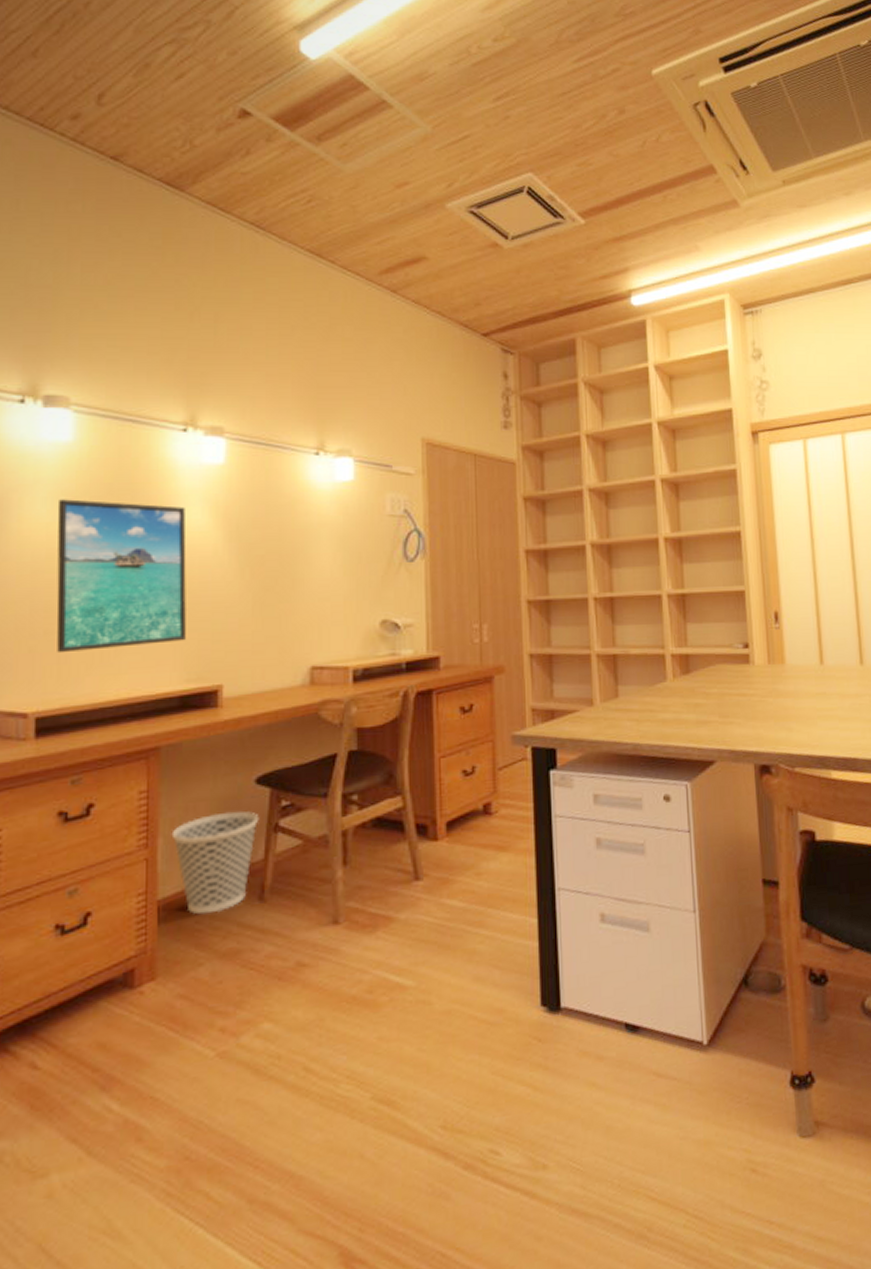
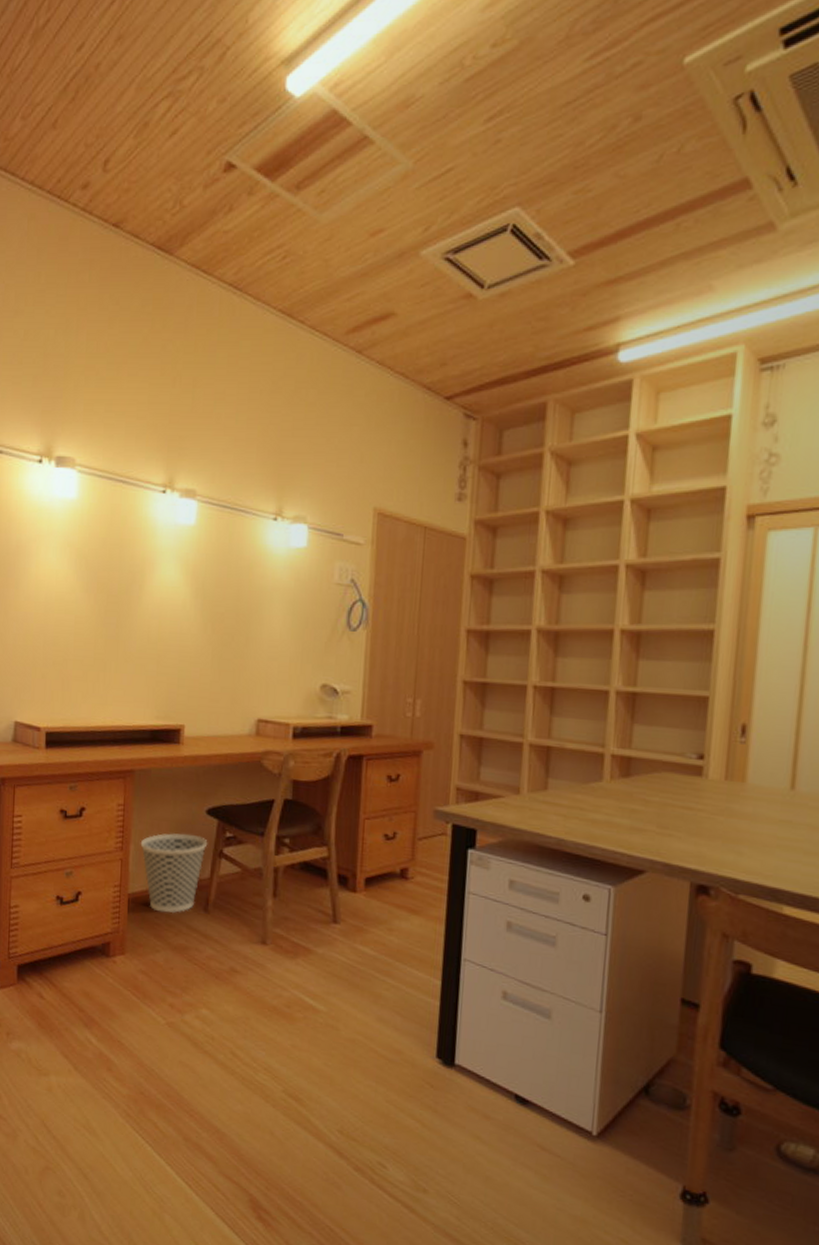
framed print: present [56,499,186,653] -> none [62,550,162,683]

